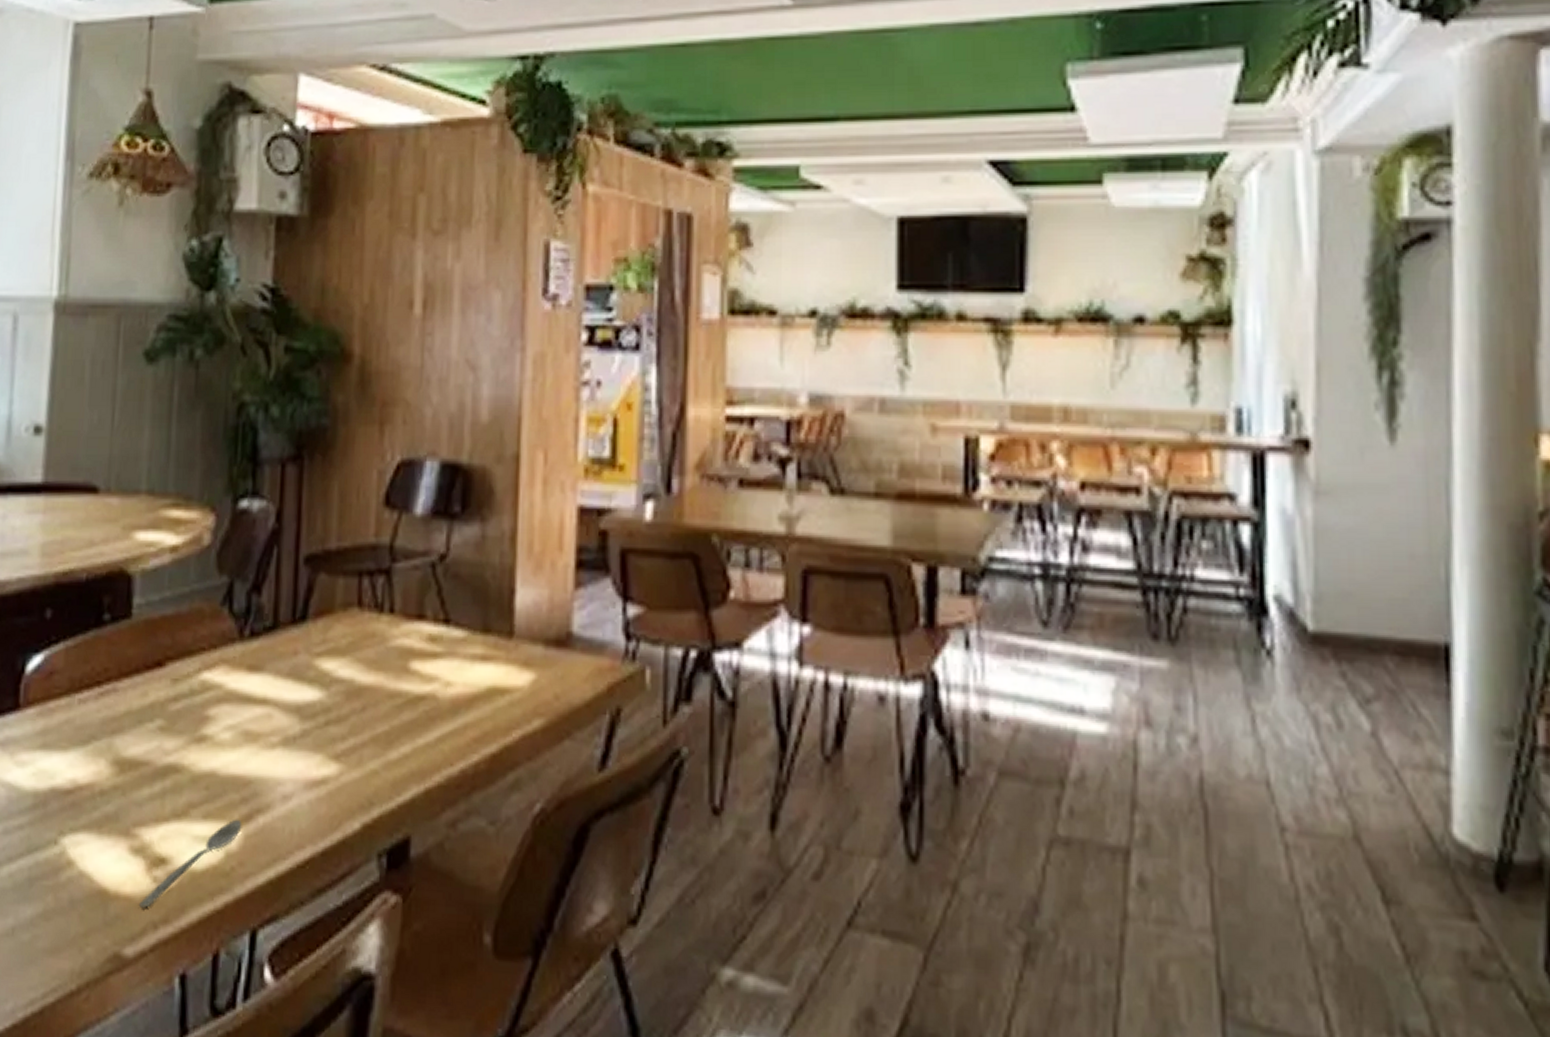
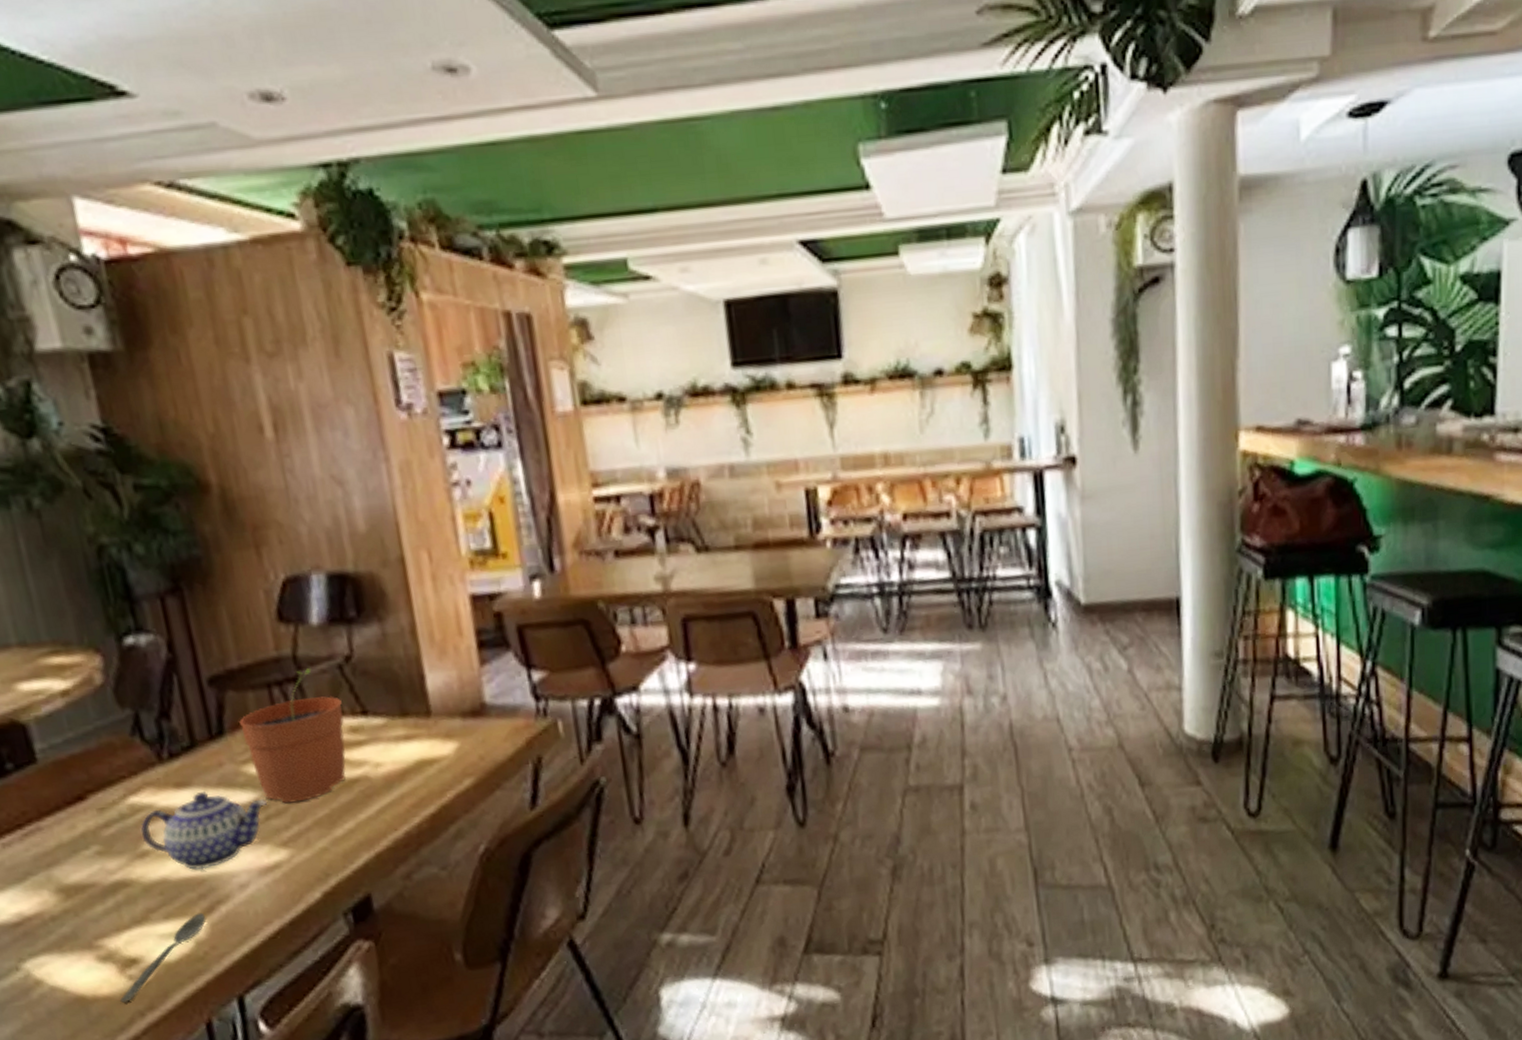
teapot: none [204,680,330,770] -> present [140,792,267,870]
plant pot: none [323,562,427,711] -> present [238,668,346,804]

